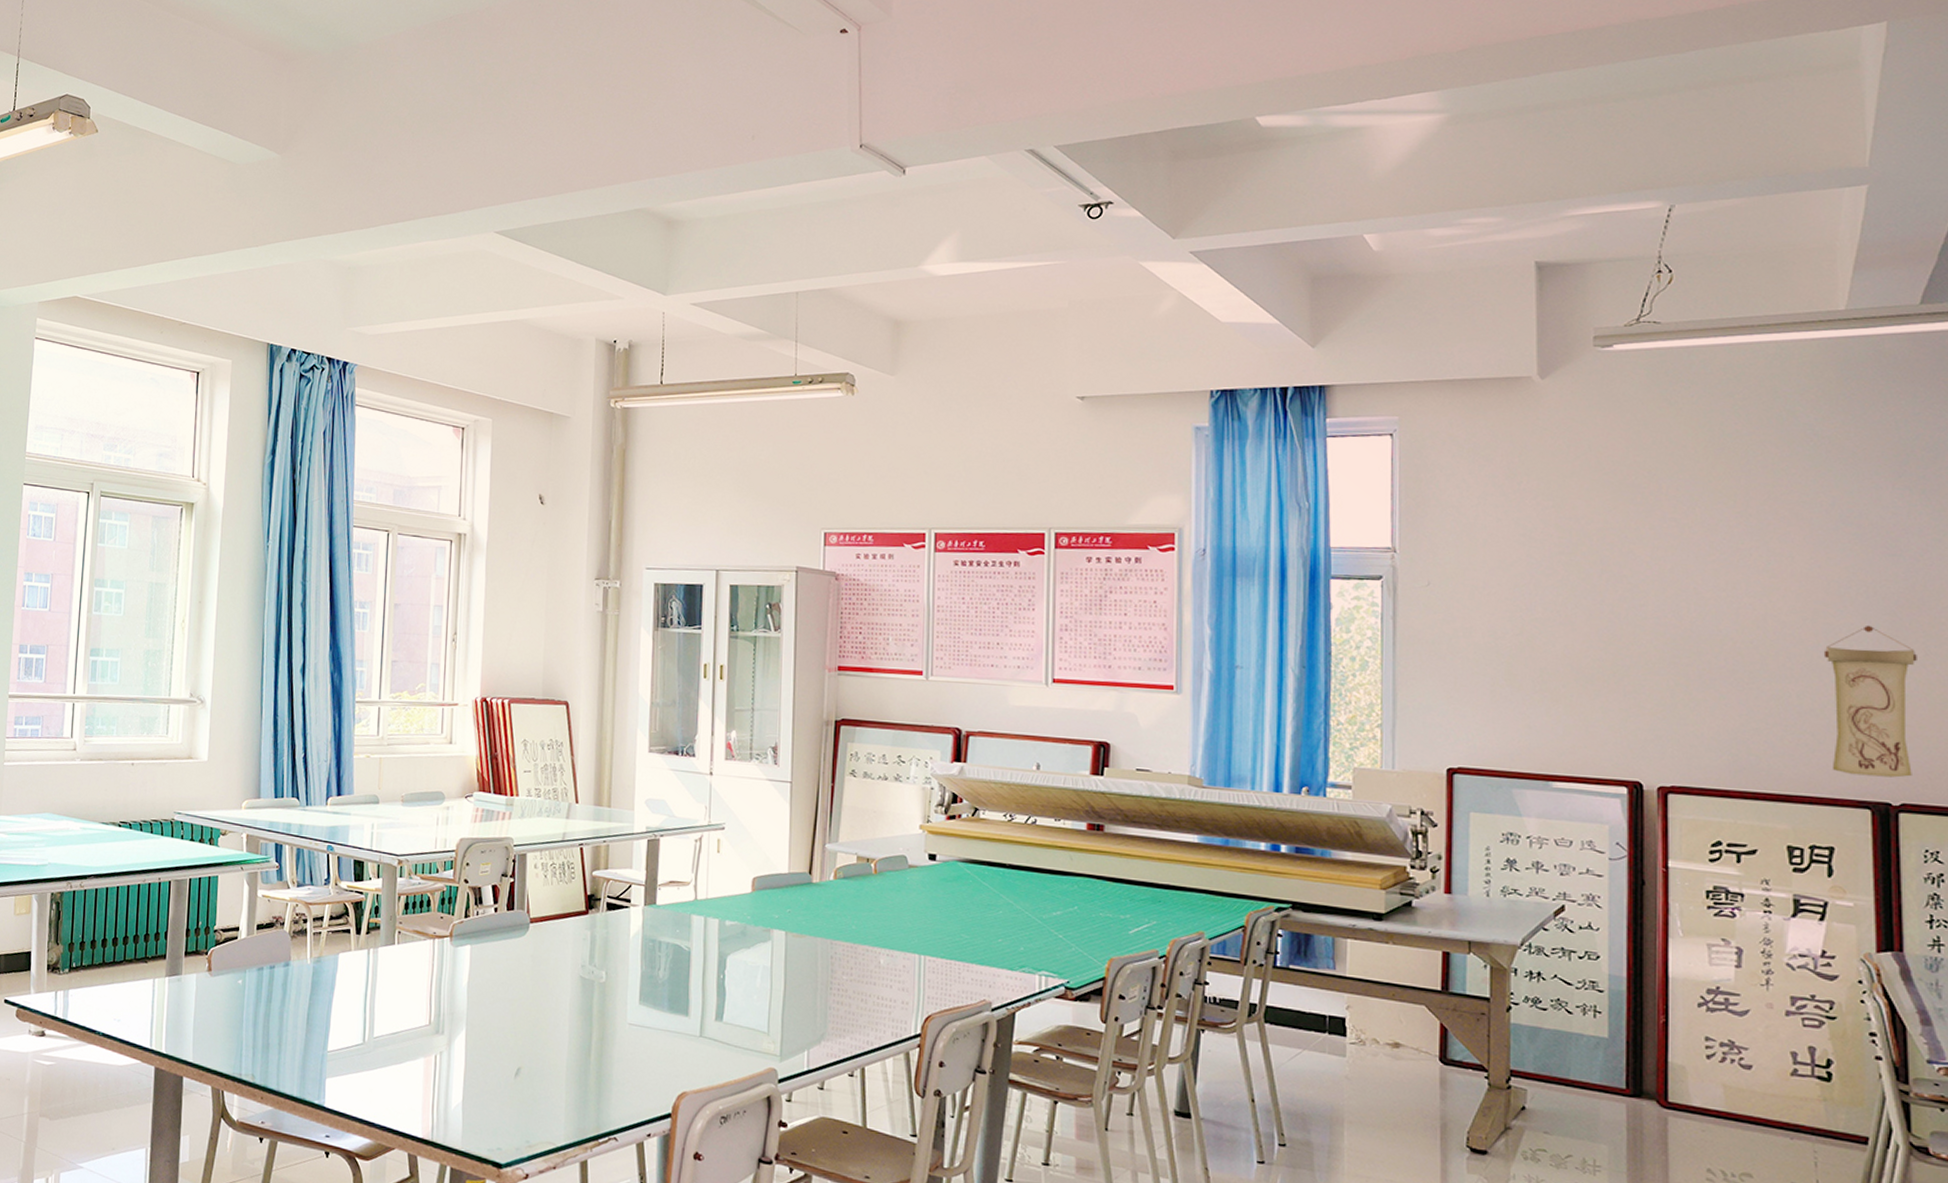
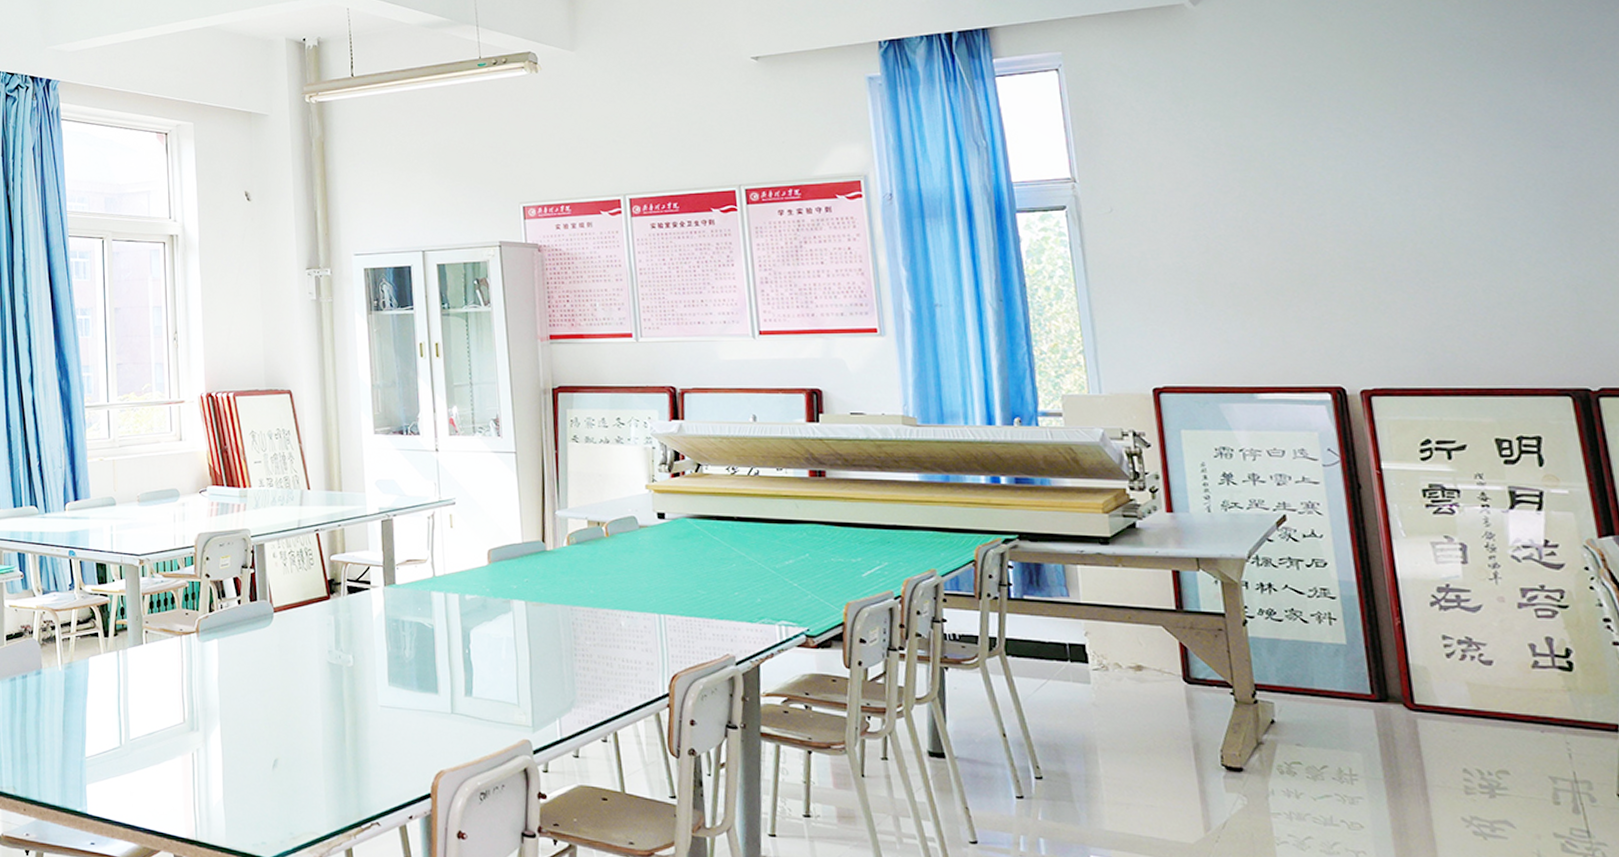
wall scroll: present [1823,625,1917,778] -> none [1502,216,1607,364]

